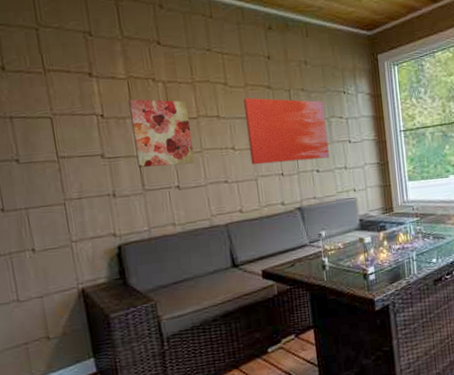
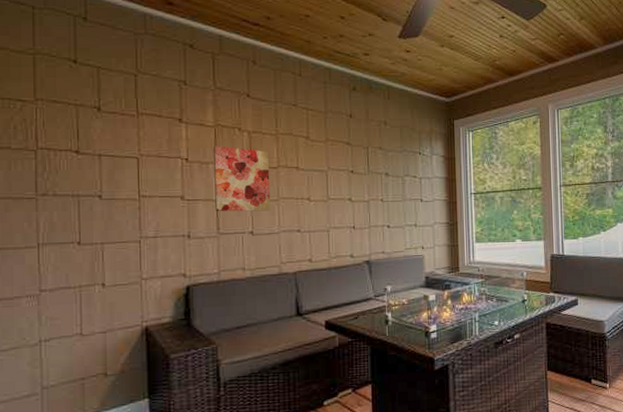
wall art: present [243,97,330,165] -> none [323,152,401,217]

